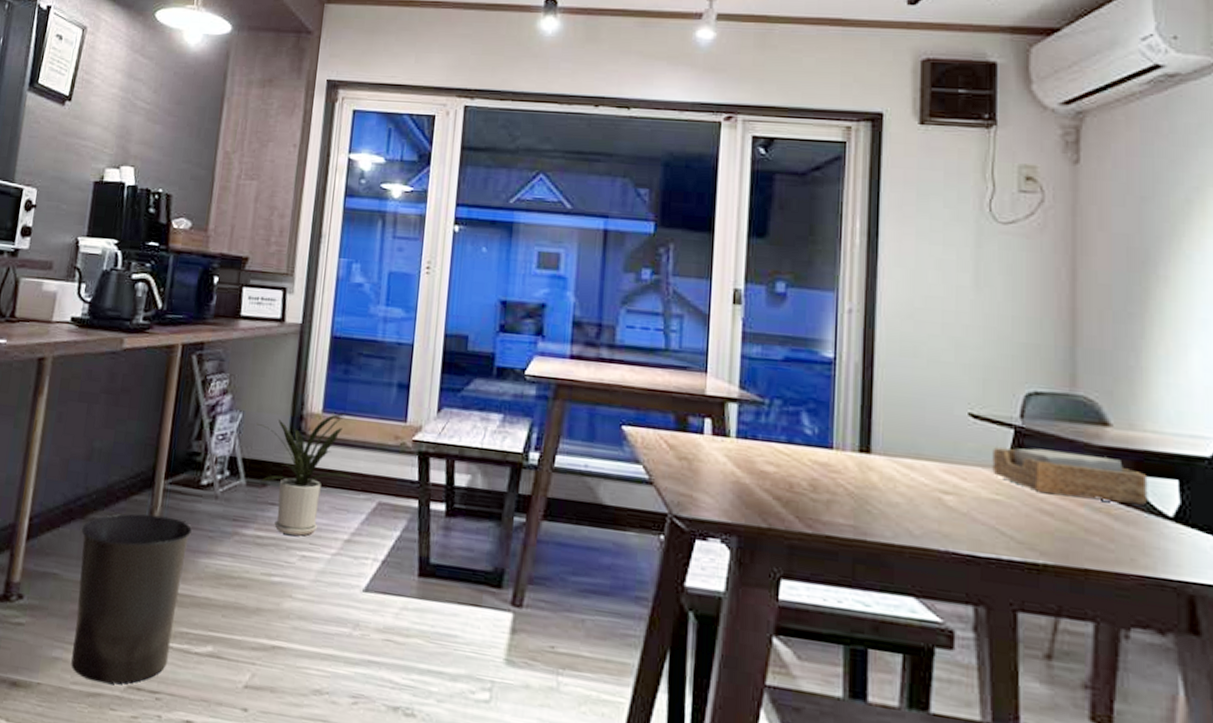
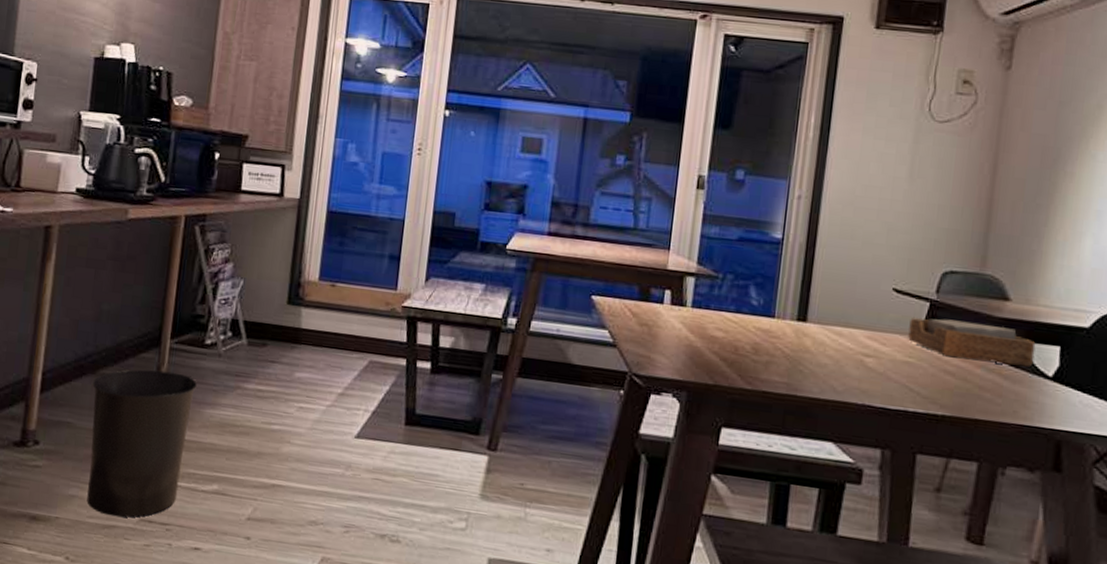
house plant: present [256,413,352,536] -> none [257,281,346,390]

